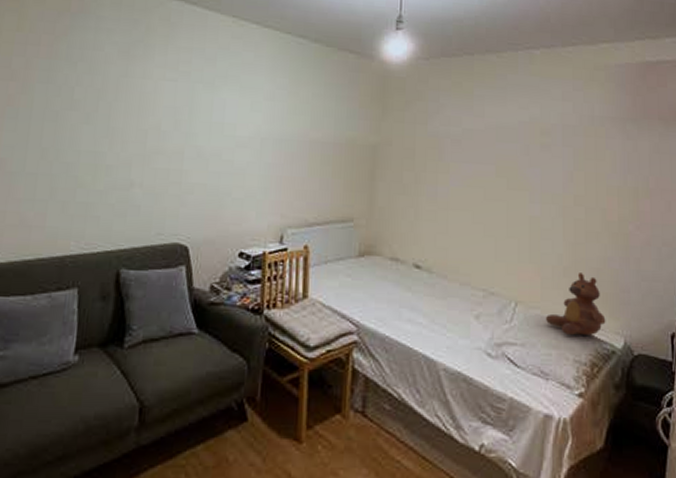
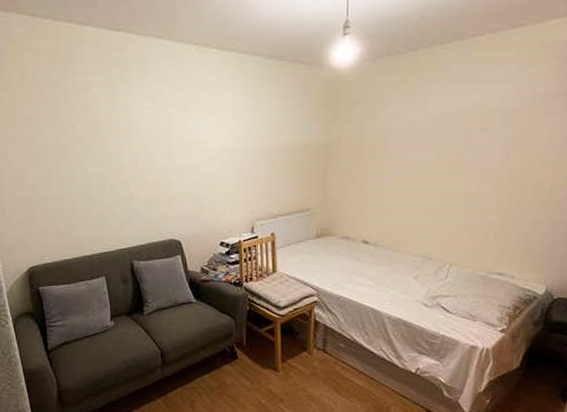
teddy bear: present [545,273,606,336] -> none [475,236,531,287]

